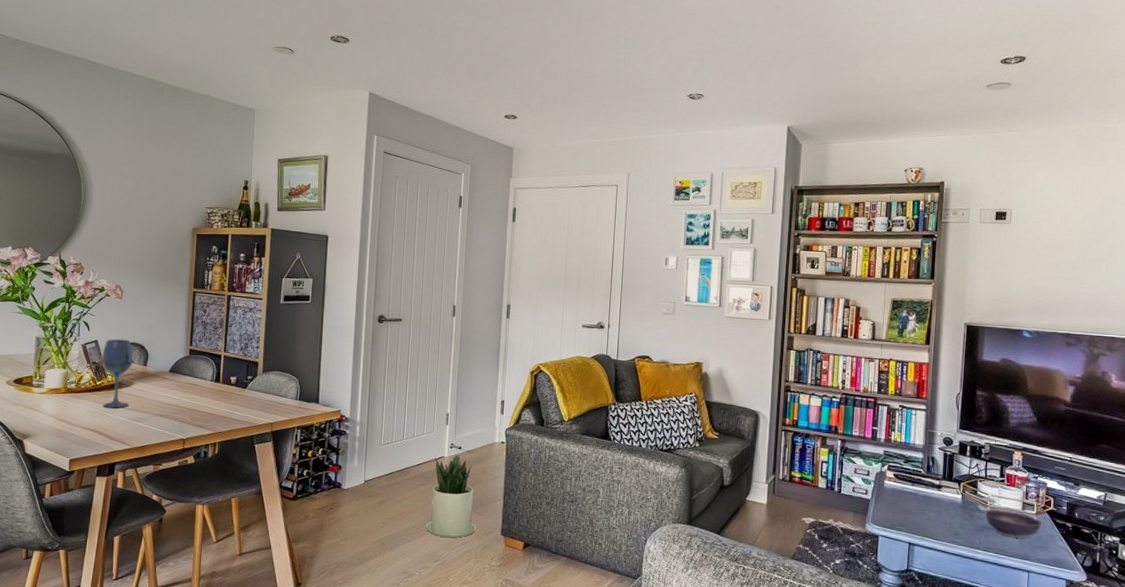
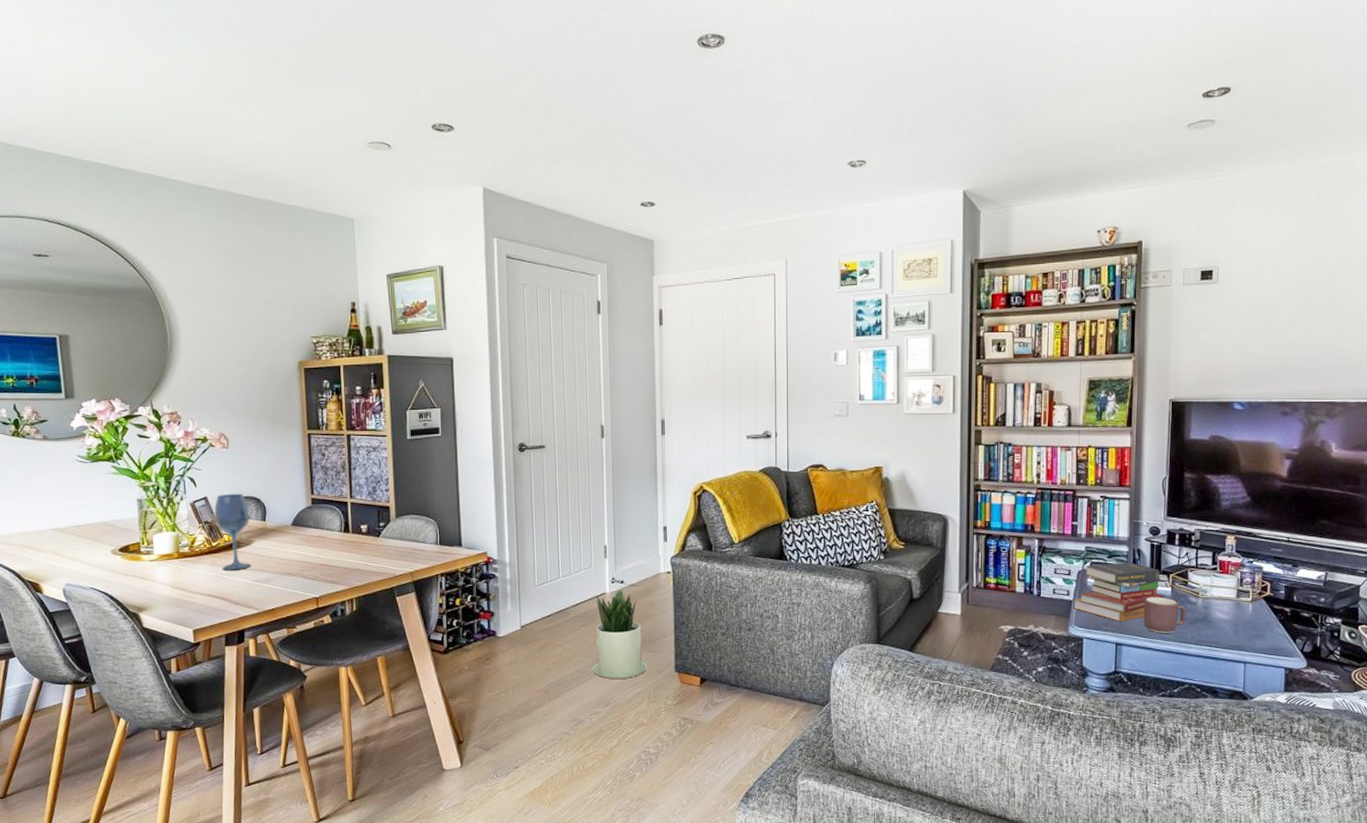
books: none [871,467,955,523] -> present [1073,561,1164,621]
mug: none [935,502,975,538] -> present [1143,597,1186,633]
bowl: present [985,509,1042,538] -> none [1196,599,1259,628]

